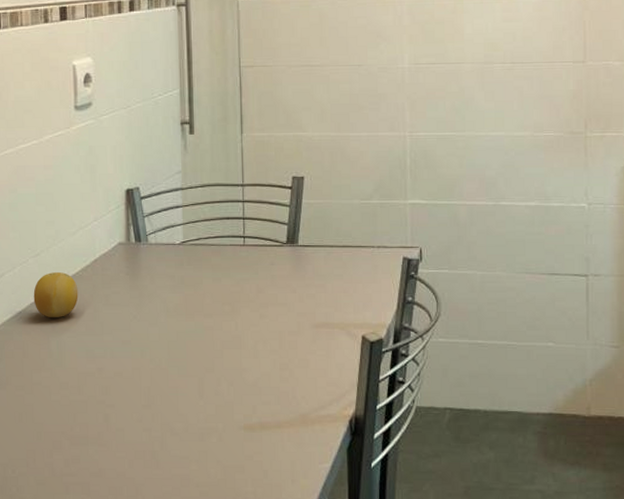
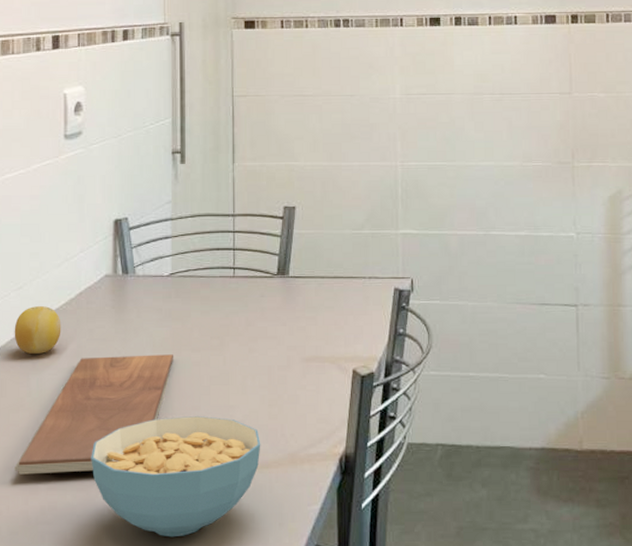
chopping board: none [39,319,188,430] -> present [14,354,174,475]
cereal bowl: none [110,378,273,491] -> present [91,416,261,538]

